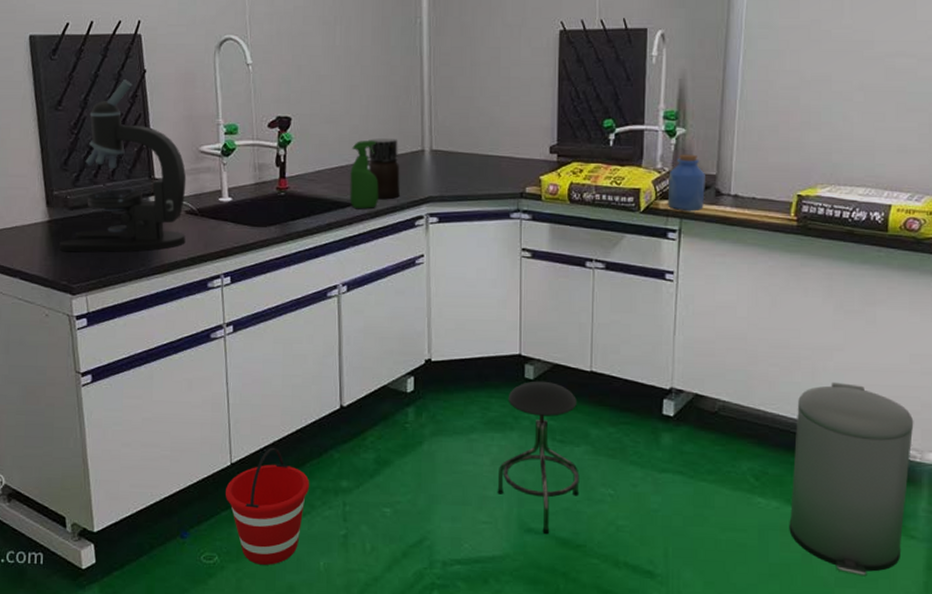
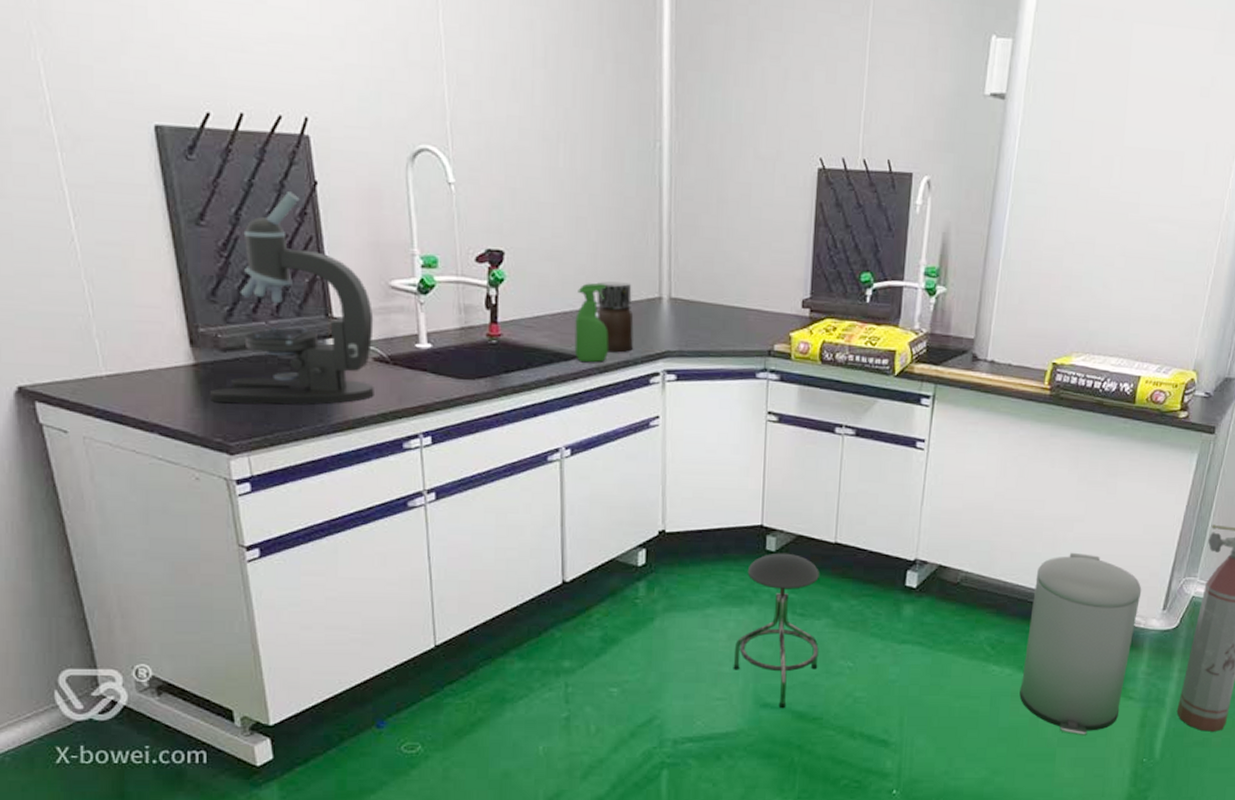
bucket: present [226,447,310,565] -> none [429,627,528,752]
jar: present [667,154,705,212] -> none [922,314,963,377]

